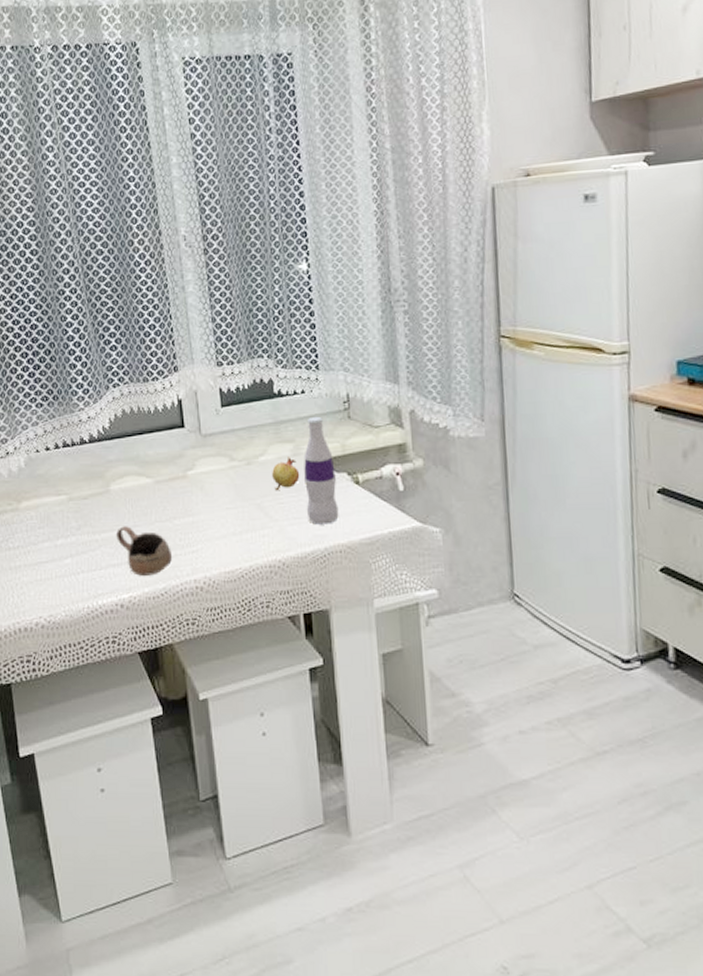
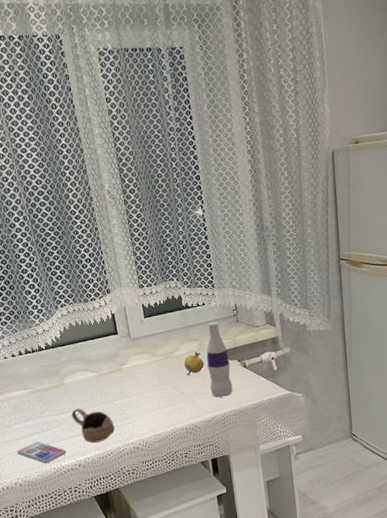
smartphone: none [42,568,106,600] -> present [17,441,67,464]

